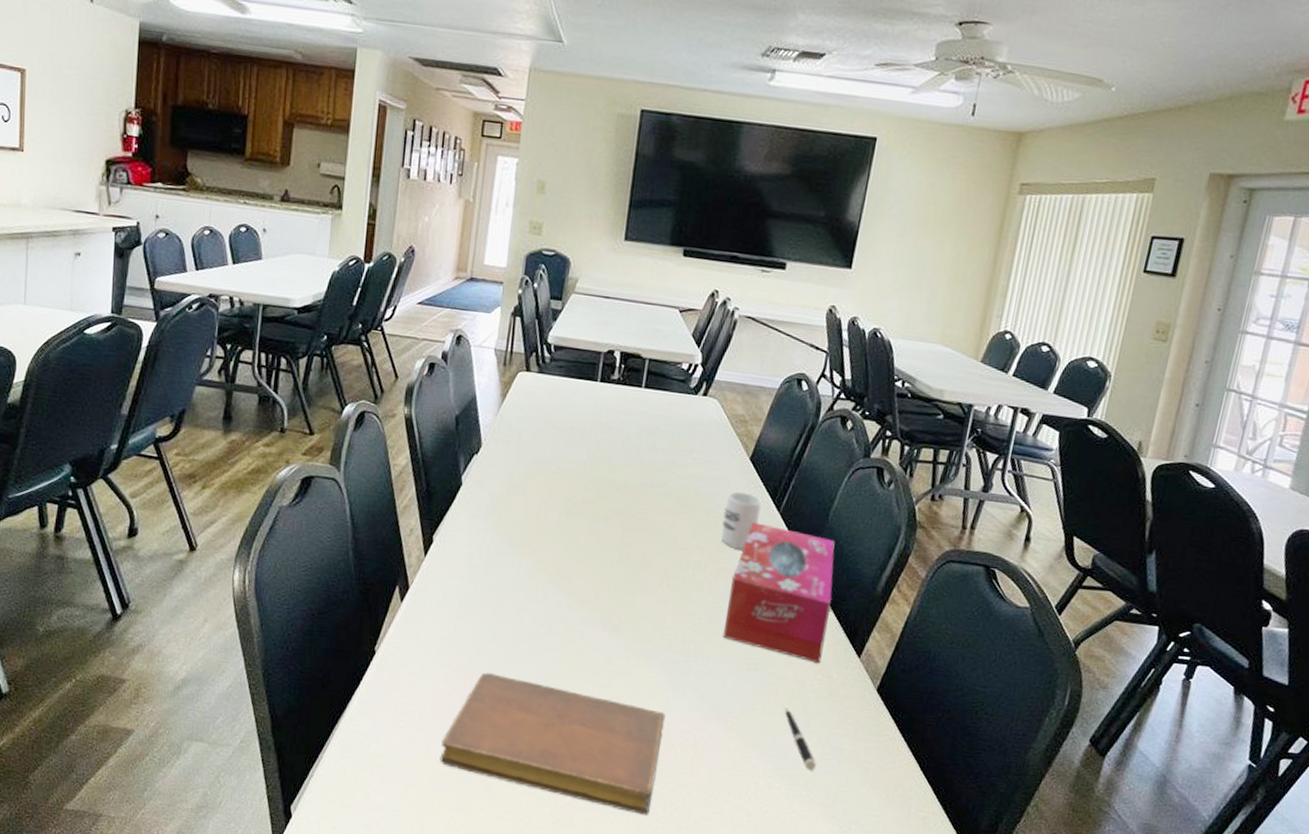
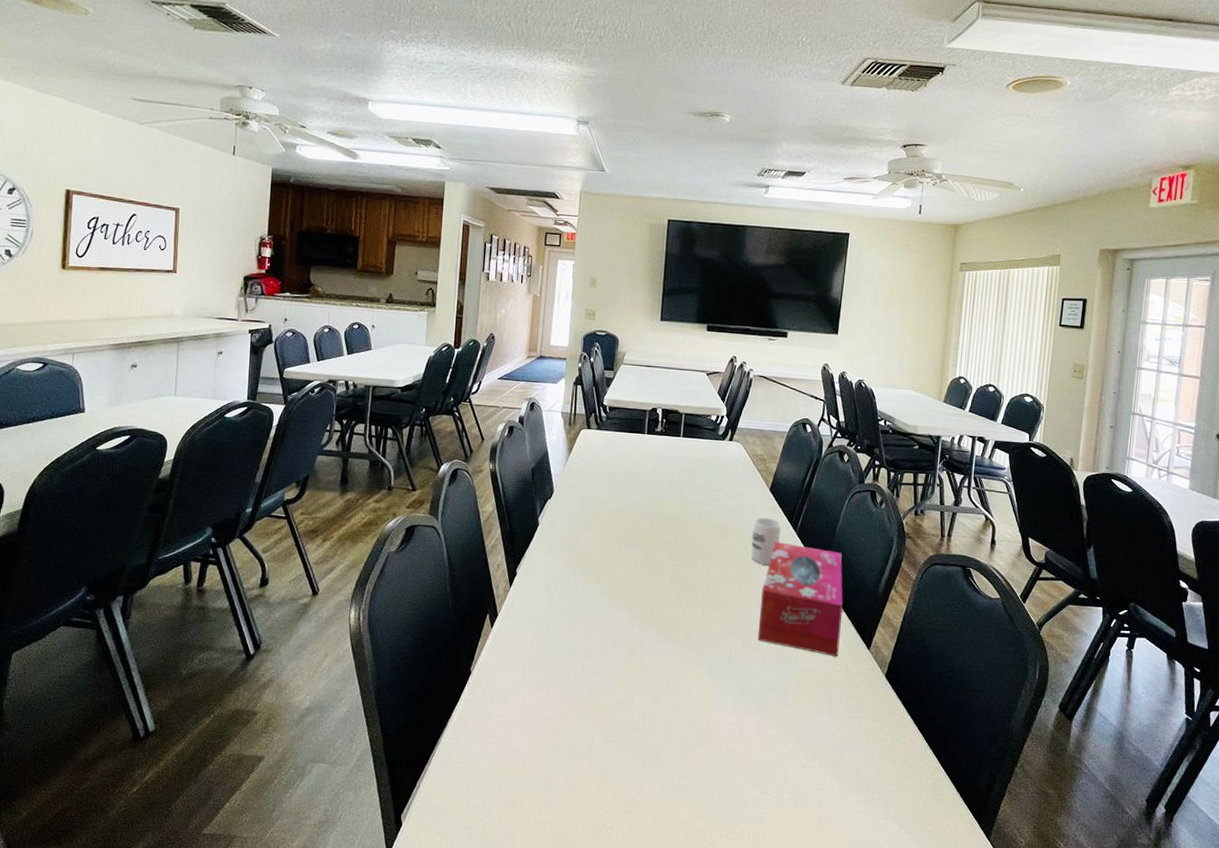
notebook: present [440,672,666,815] -> none [528,683,715,800]
pen: present [784,706,816,771] -> none [811,695,841,750]

